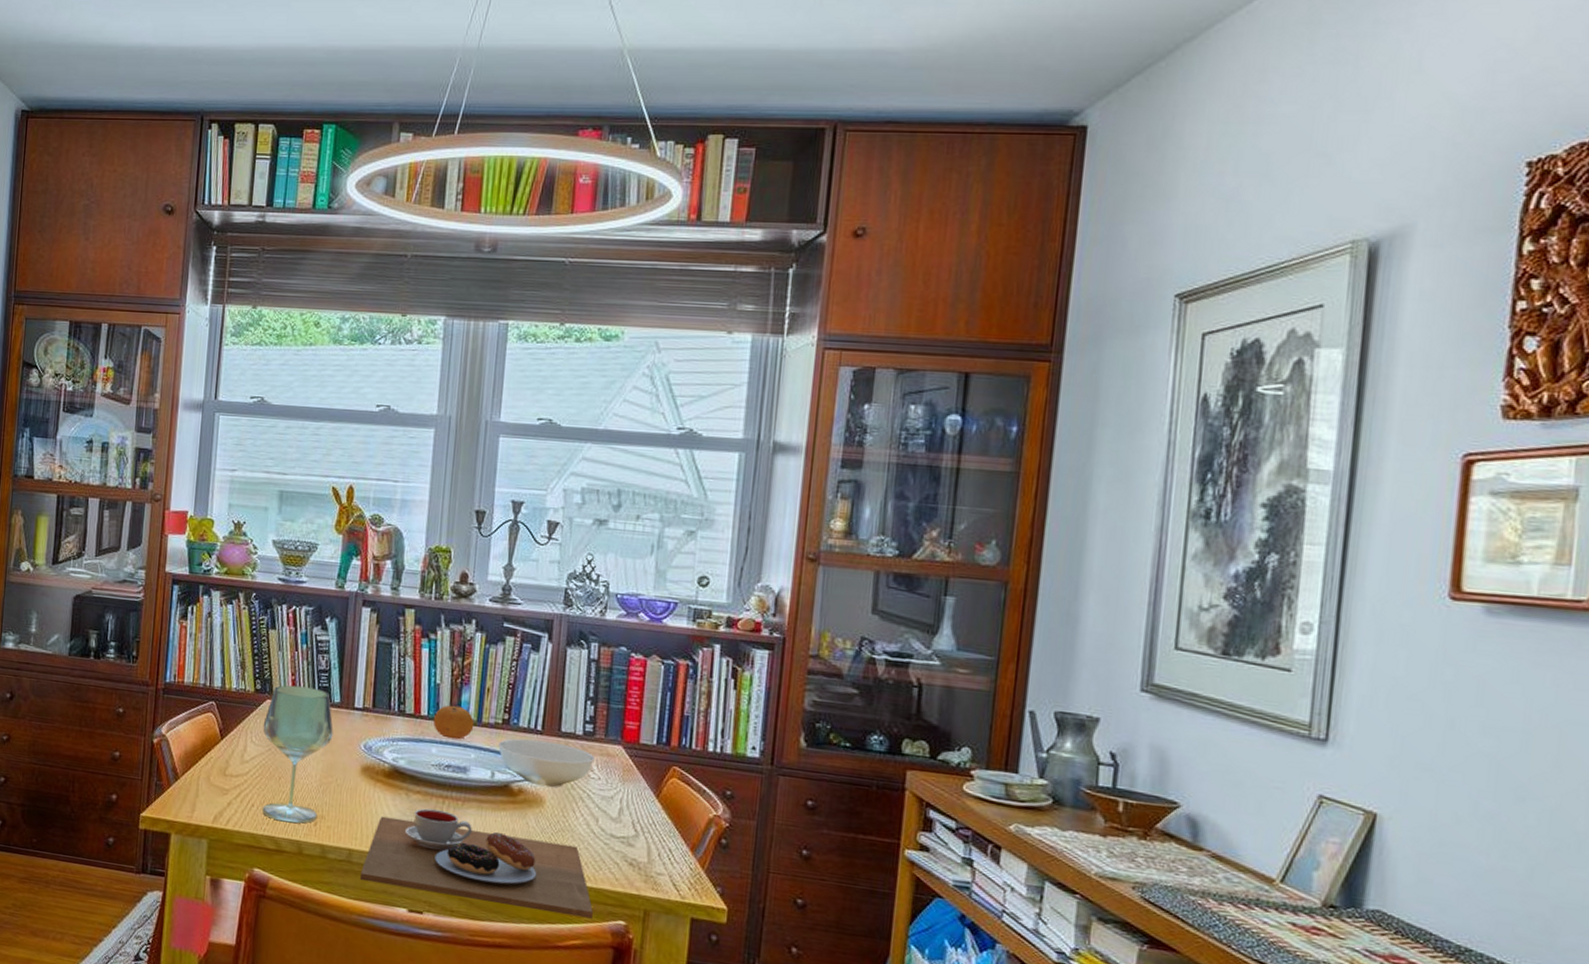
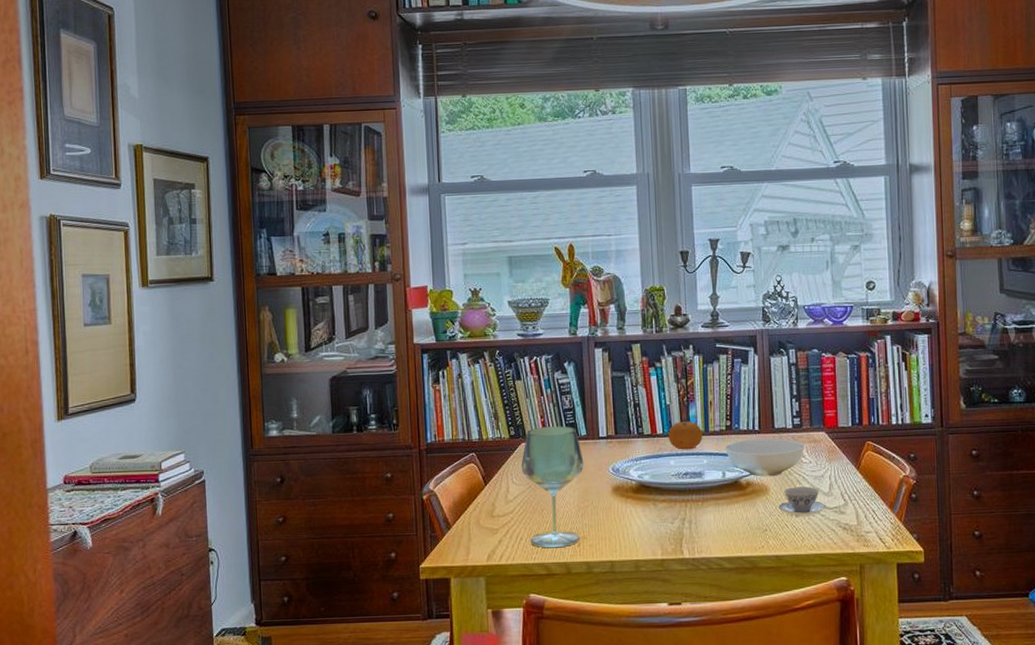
place setting: present [359,808,593,919] -> none [623,513,820,586]
teacup: none [552,803,612,842] -> present [778,486,827,517]

